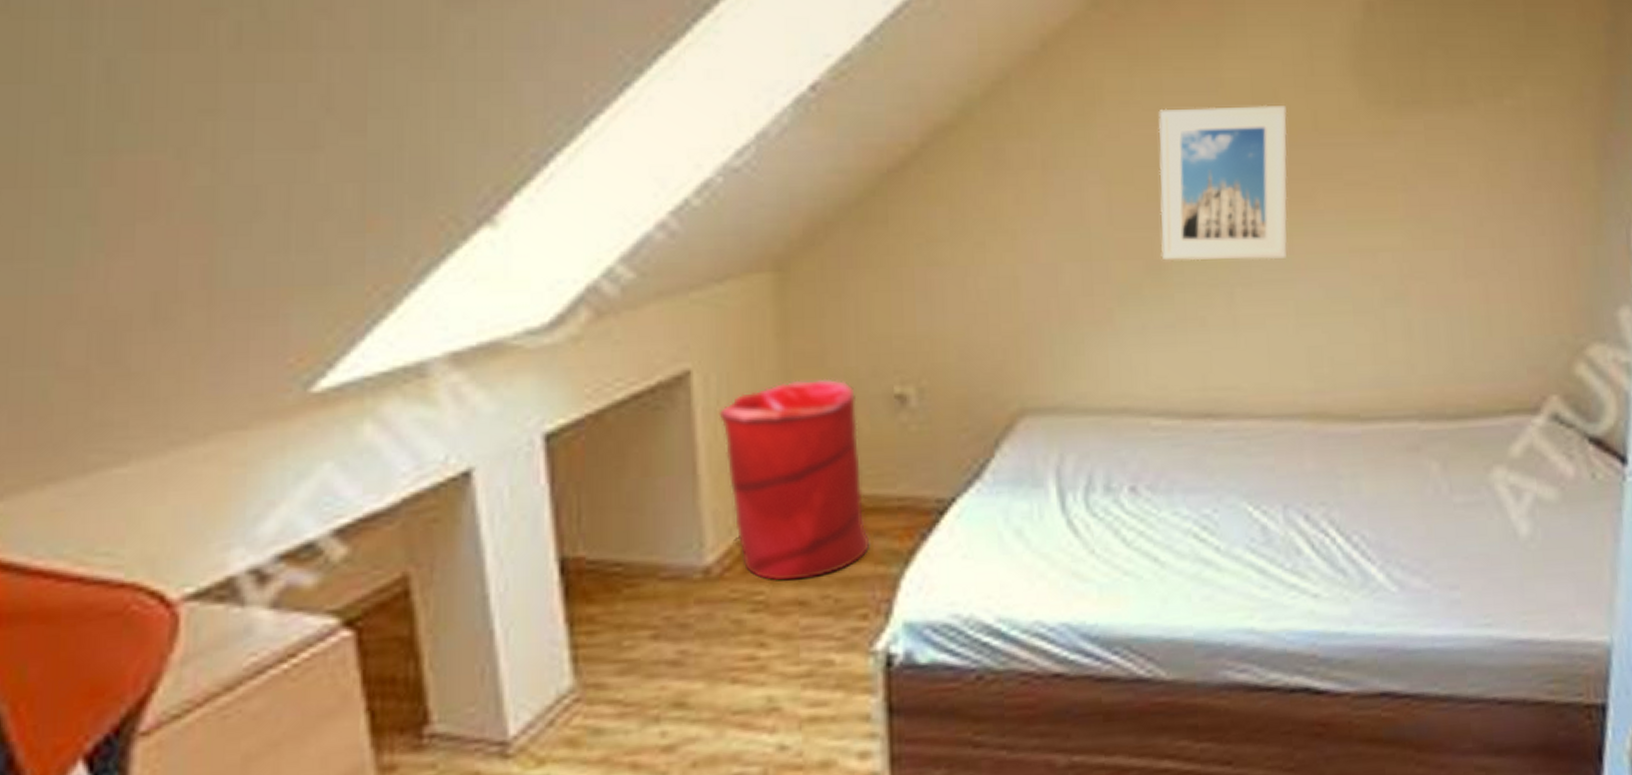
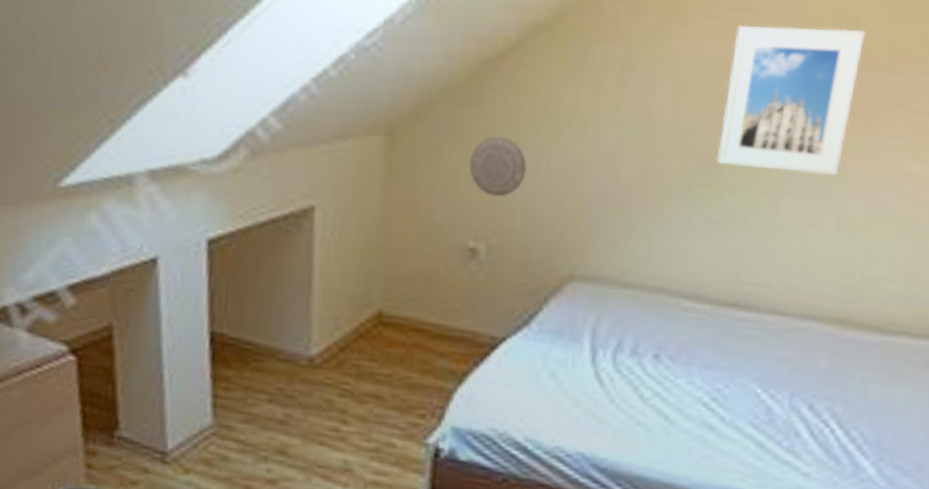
laundry hamper: present [718,378,871,582] -> none [331,225,438,380]
decorative plate: none [883,256,952,329] -> present [469,136,527,197]

